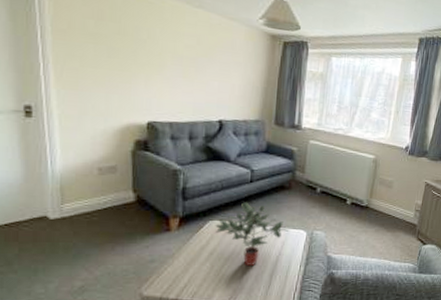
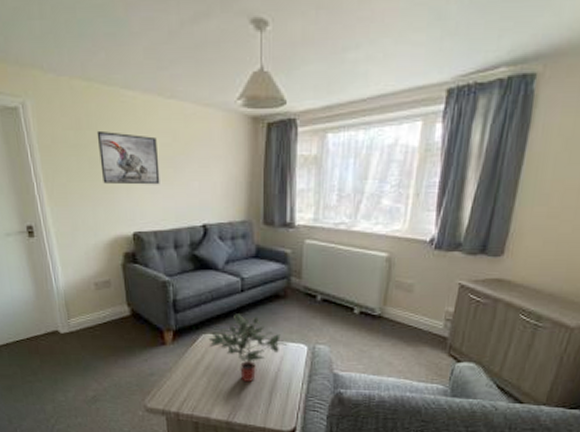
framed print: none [119,24,182,81] -> present [96,130,160,185]

